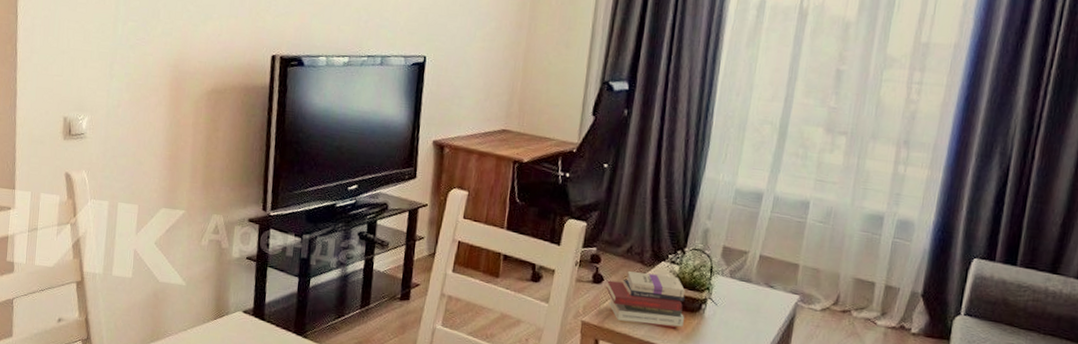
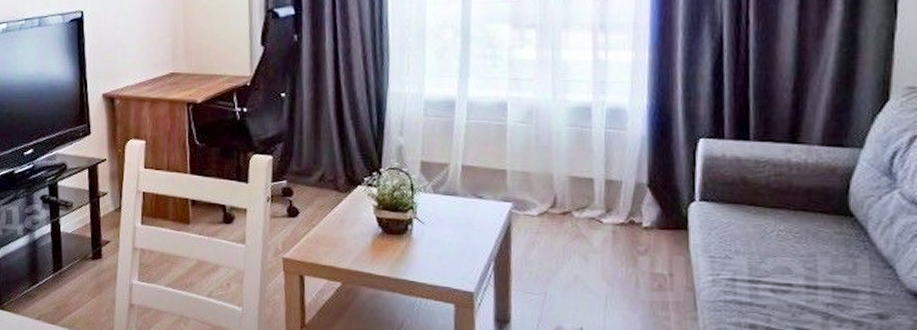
books: present [606,271,686,329] -> none [303,200,392,254]

